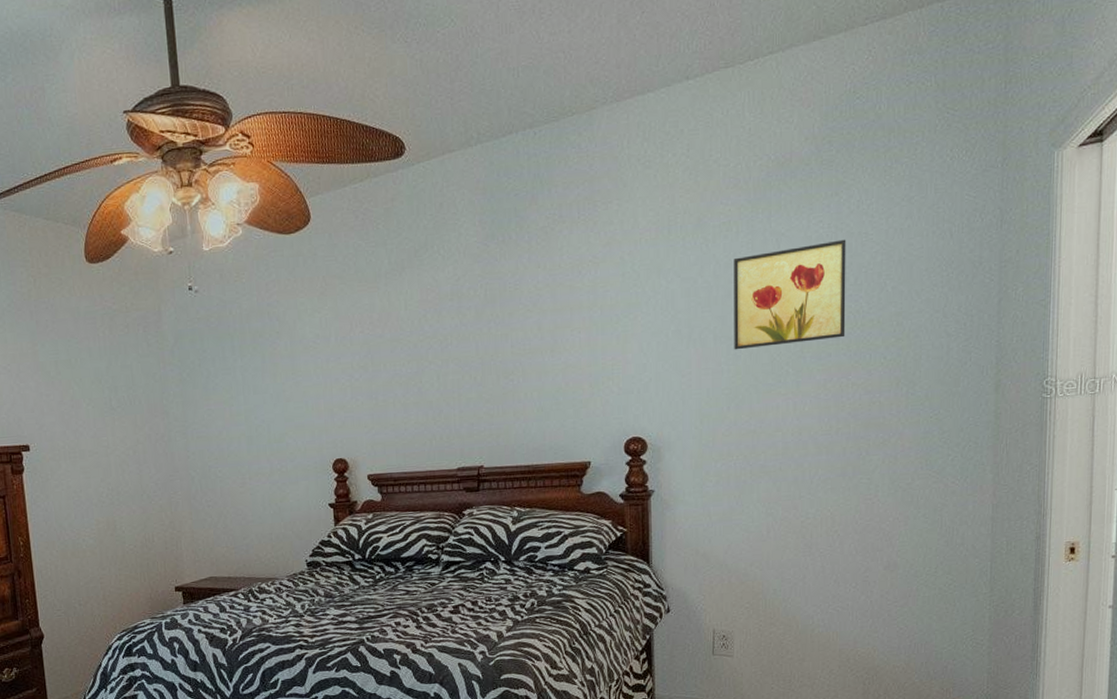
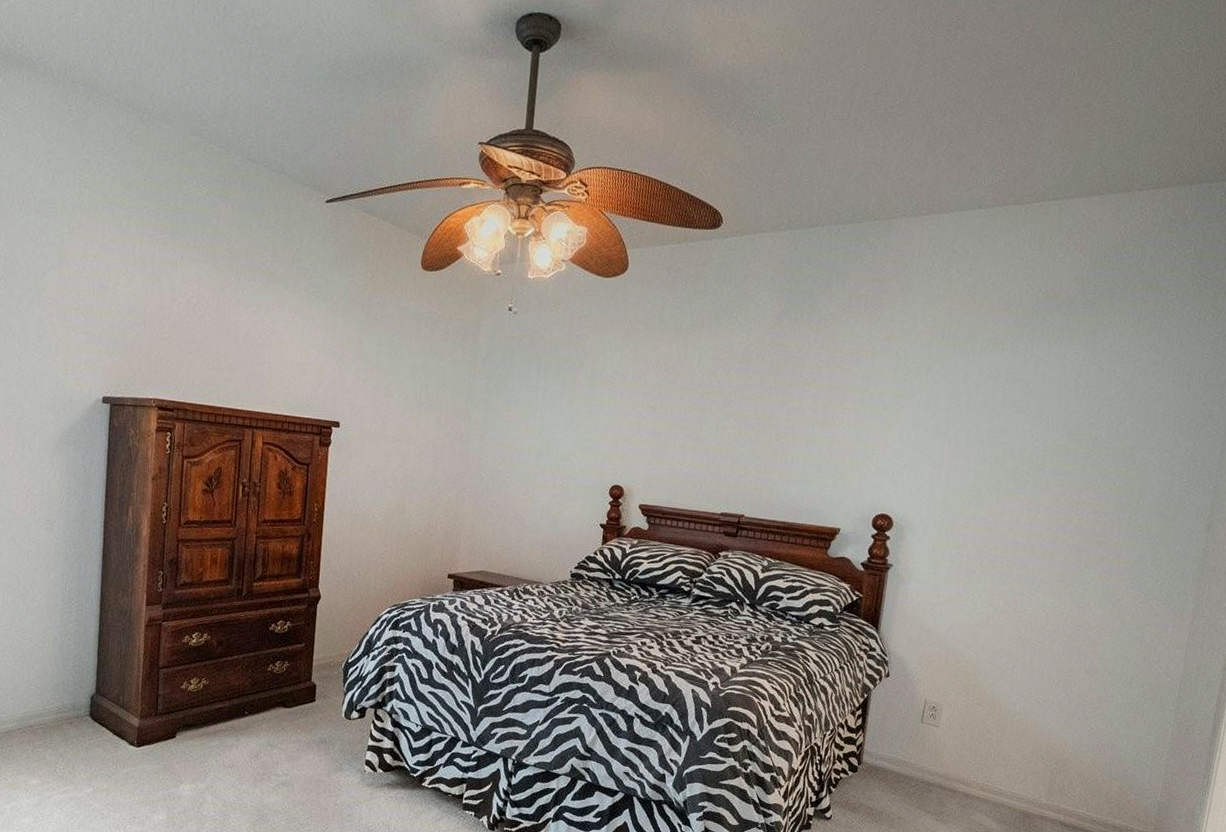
wall art: present [734,239,846,350] -> none [983,371,1096,459]

